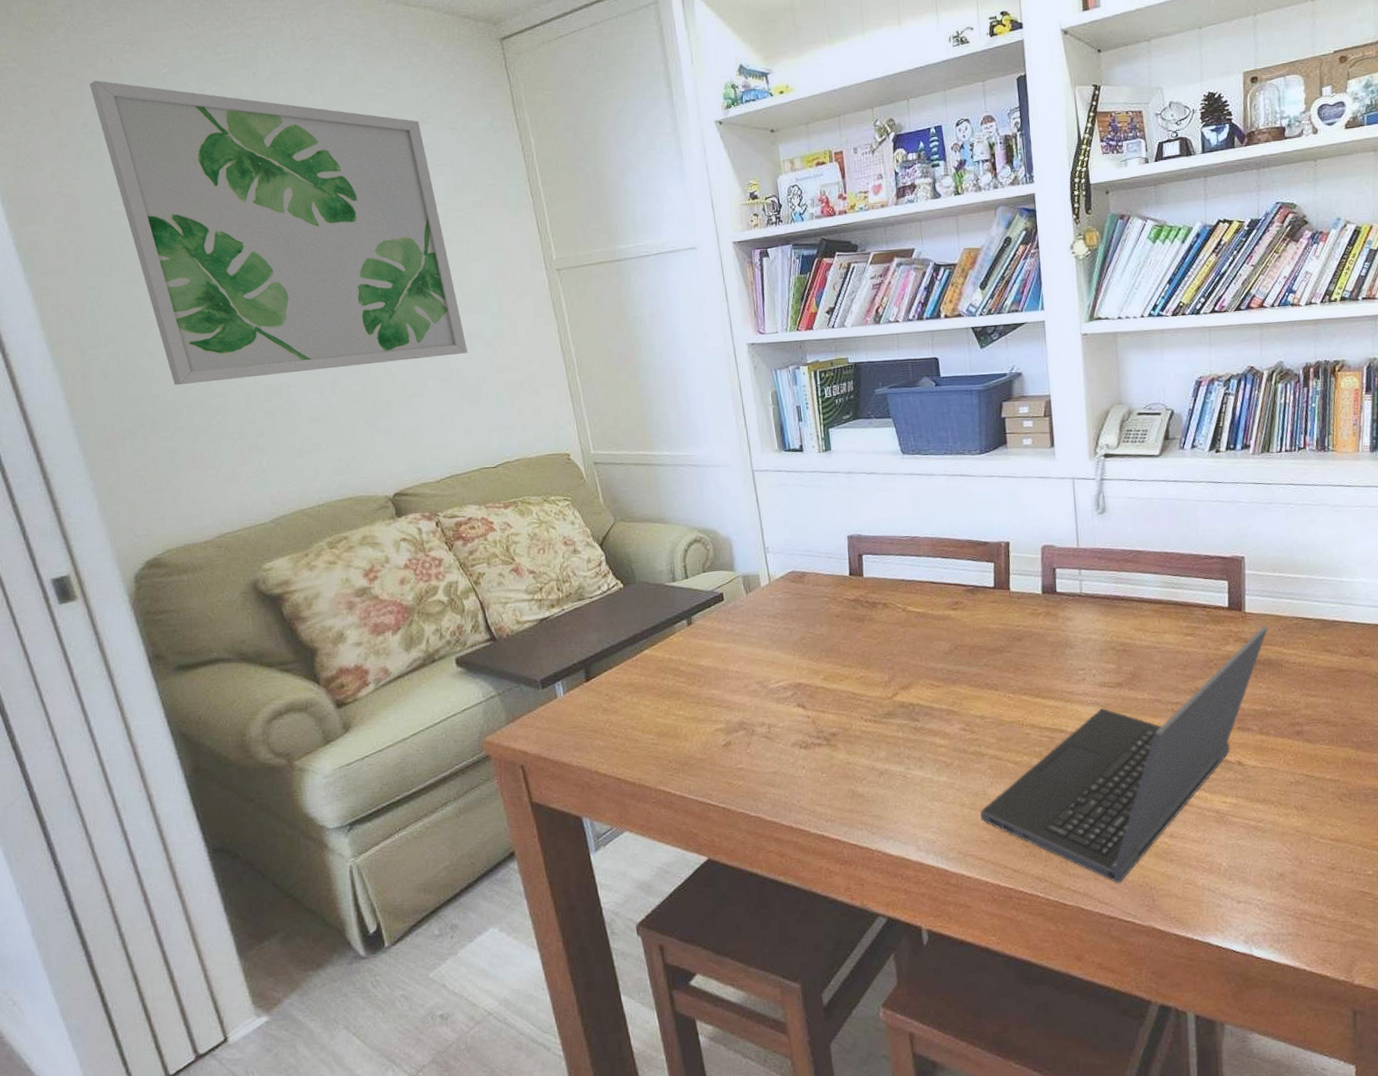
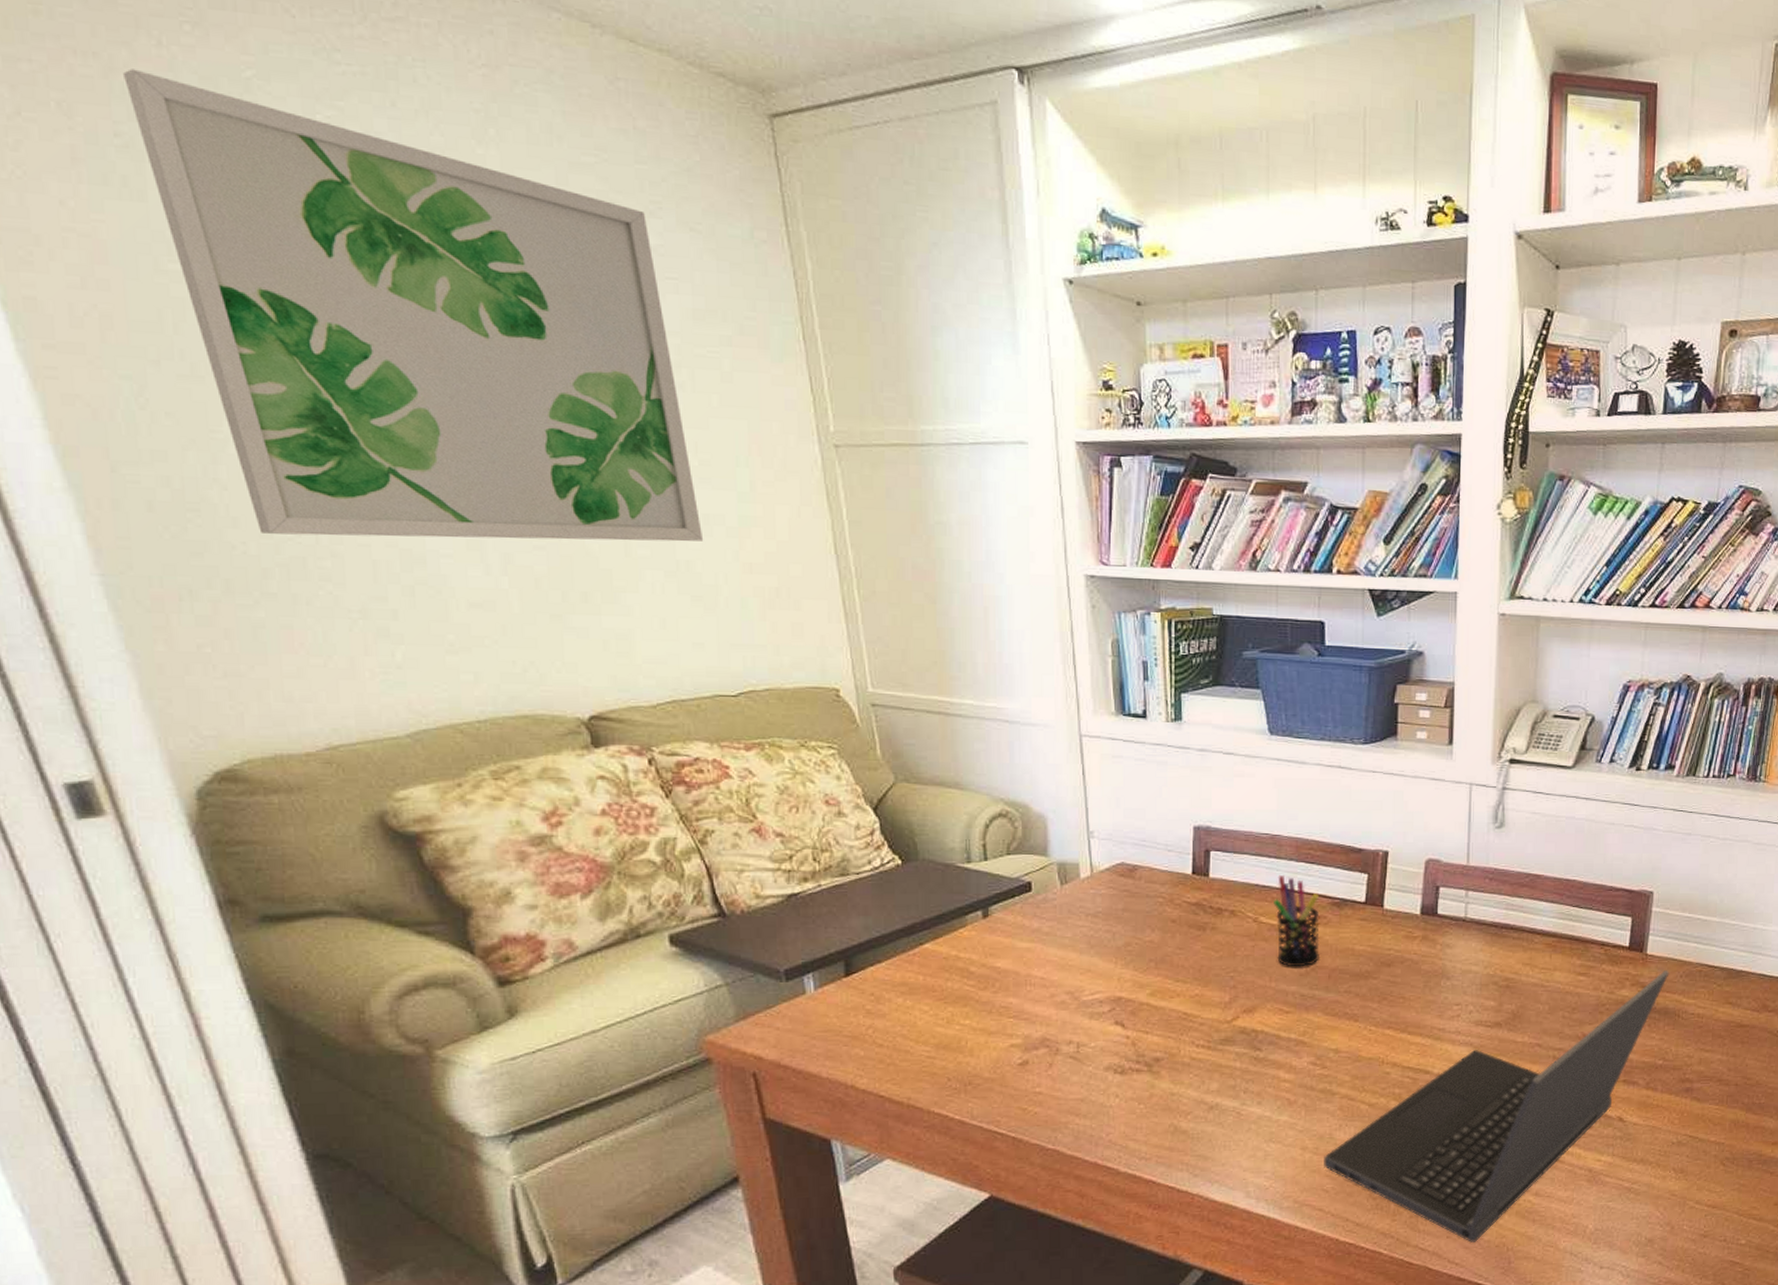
pen holder: none [918,570,960,647] -> present [1273,875,1320,967]

